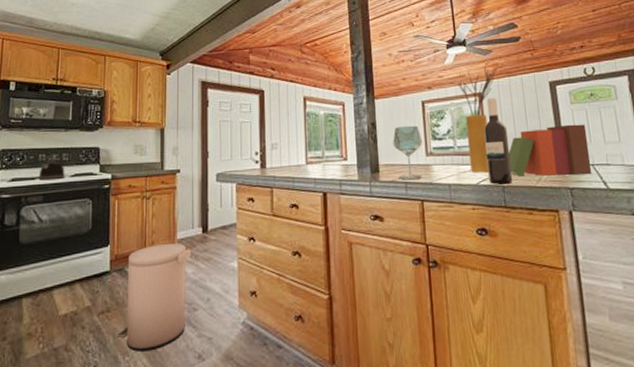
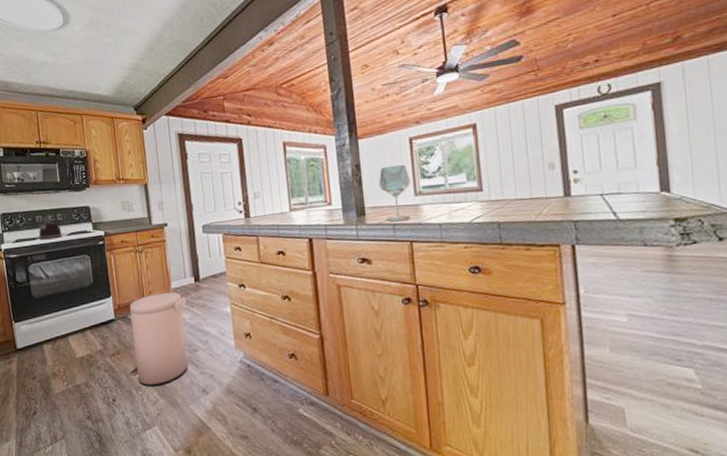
vase: present [458,66,498,173] -> none [449,92,496,211]
wine bottle: present [483,97,513,185] -> none [477,127,510,222]
books: present [509,124,592,177] -> none [506,150,601,212]

